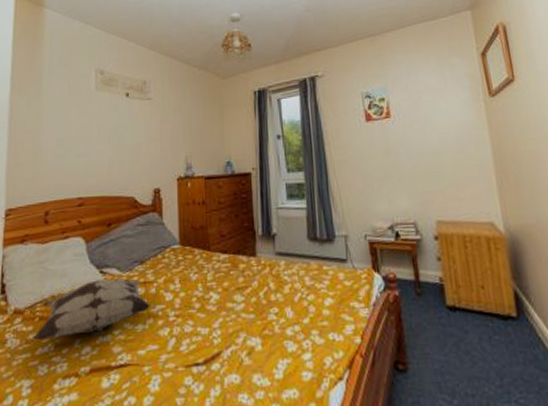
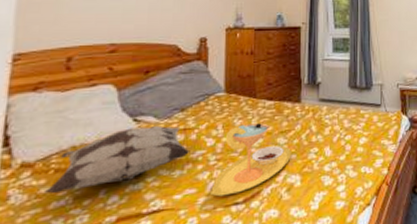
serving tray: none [172,278,250,355] -> present [211,123,291,197]

